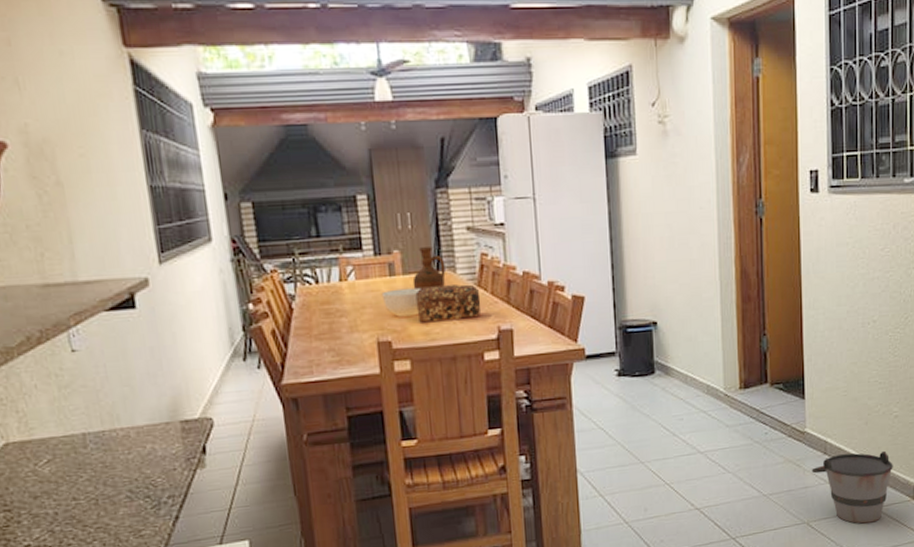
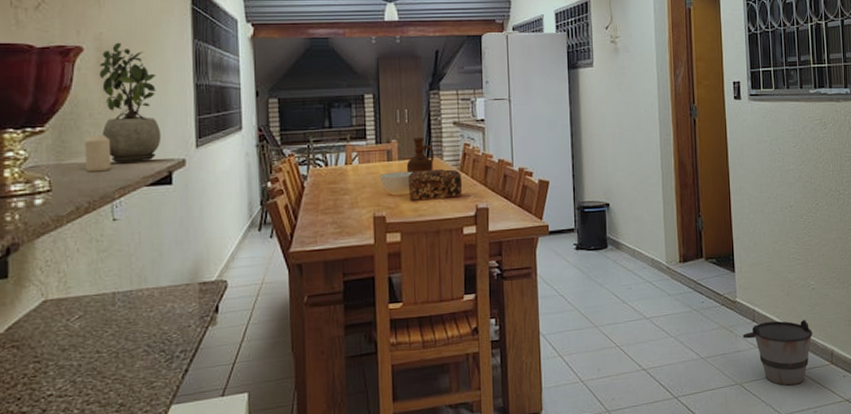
candle: none [25,251,62,298] -> present [85,135,112,174]
potted plant: none [30,135,117,284] -> present [99,42,162,163]

